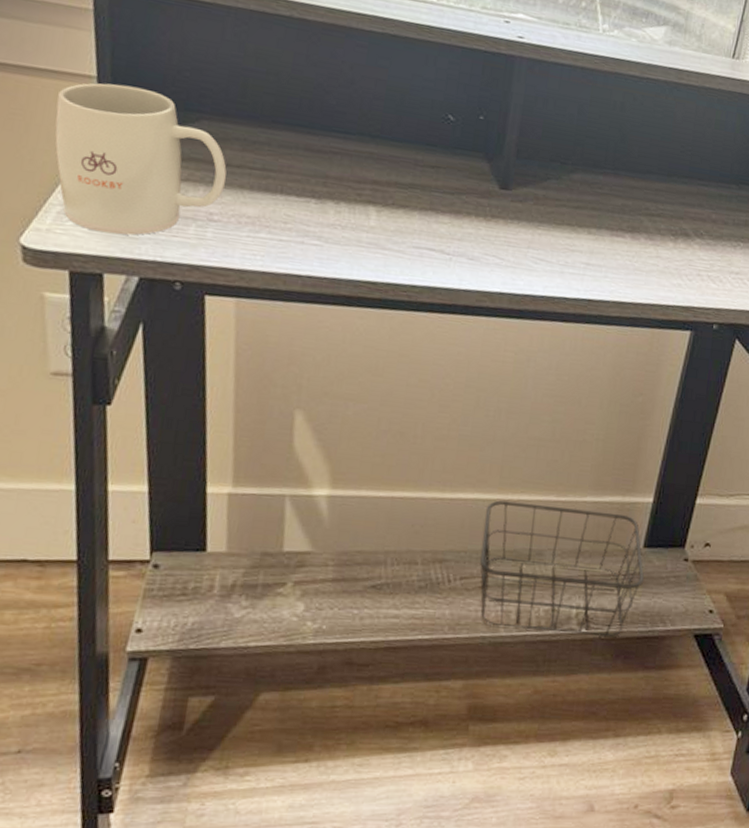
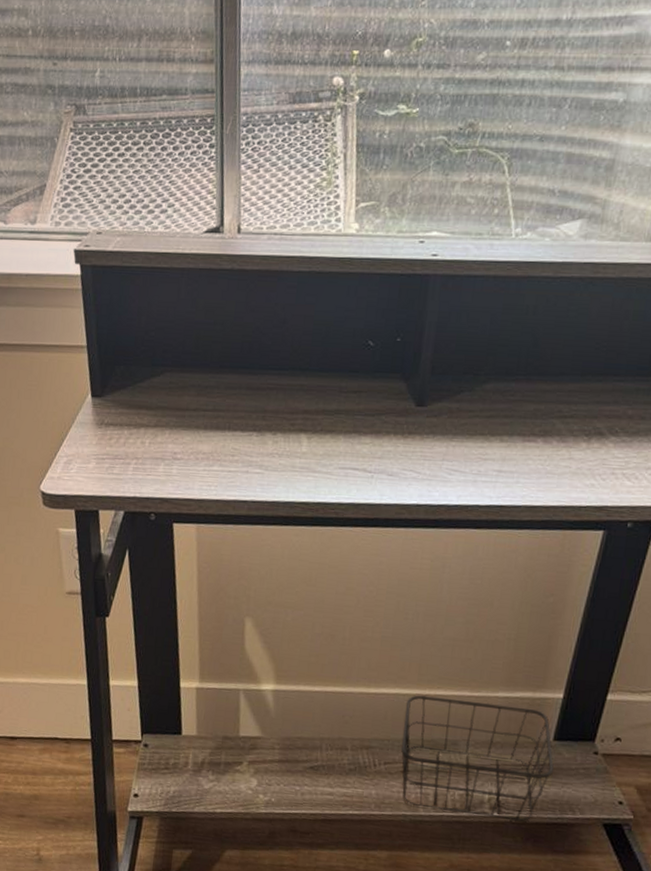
mug: present [54,83,227,236] -> none [59,350,186,477]

